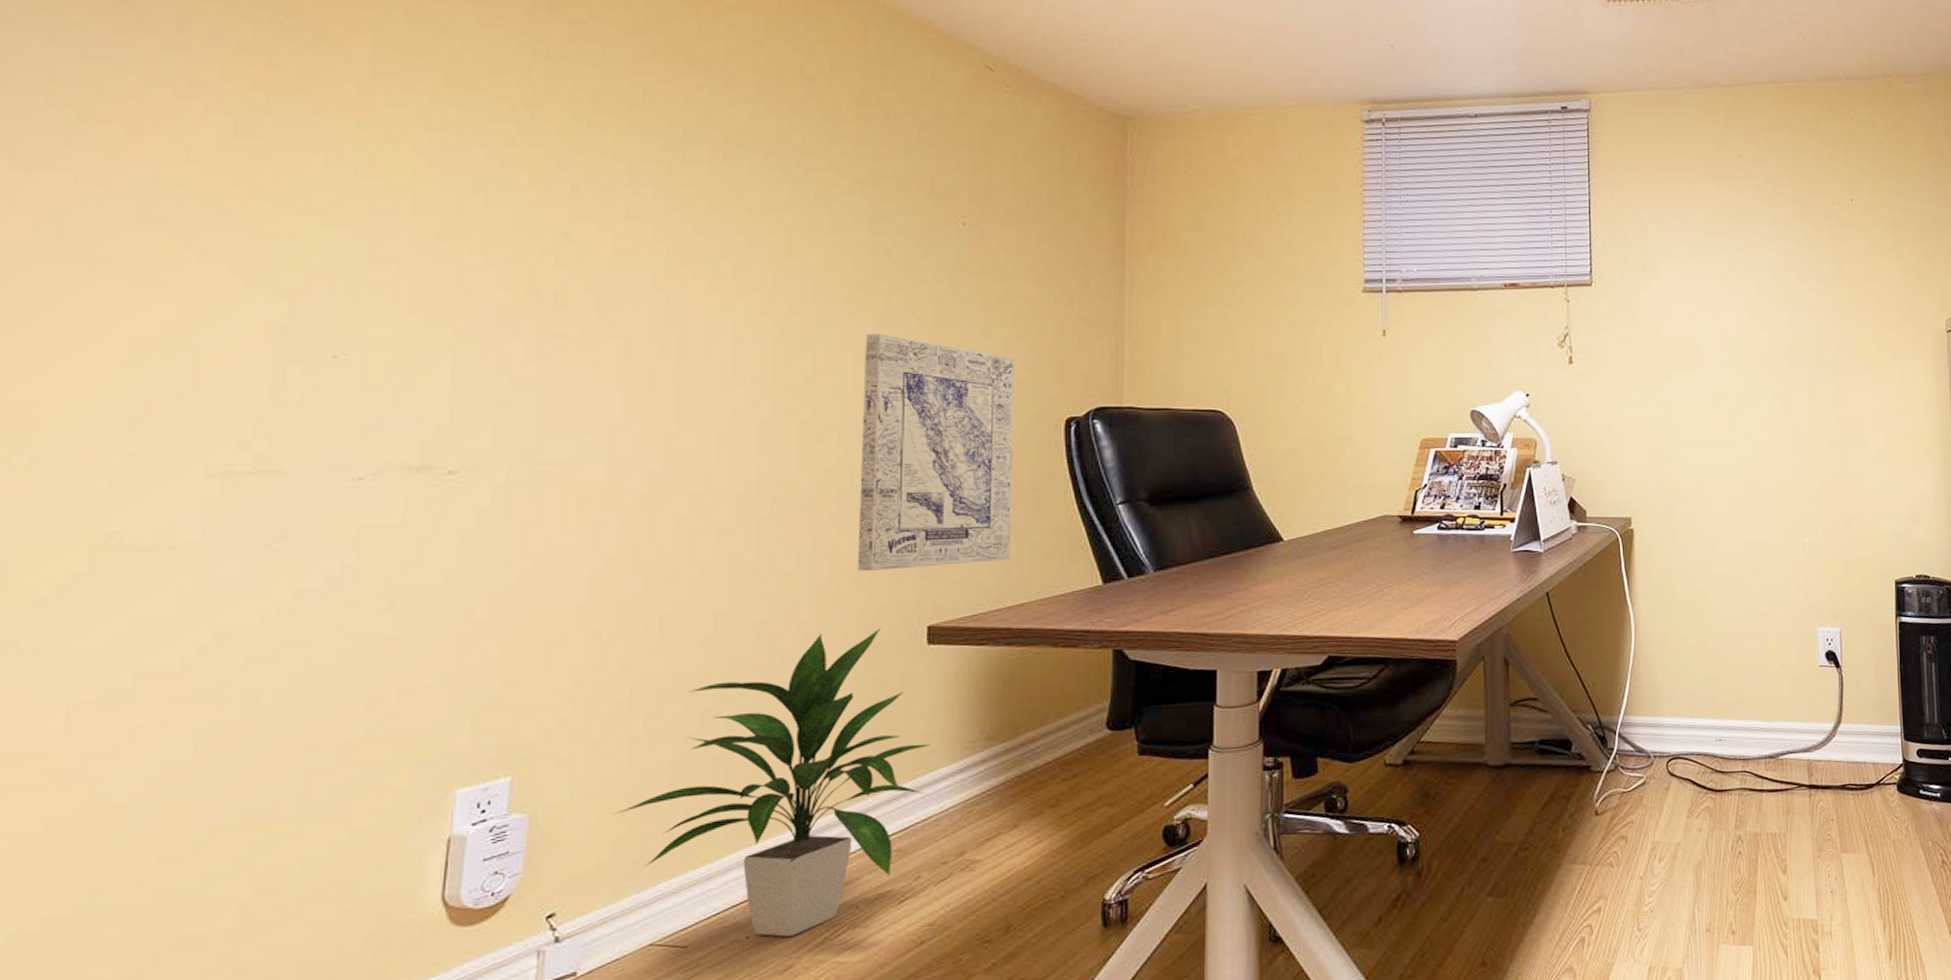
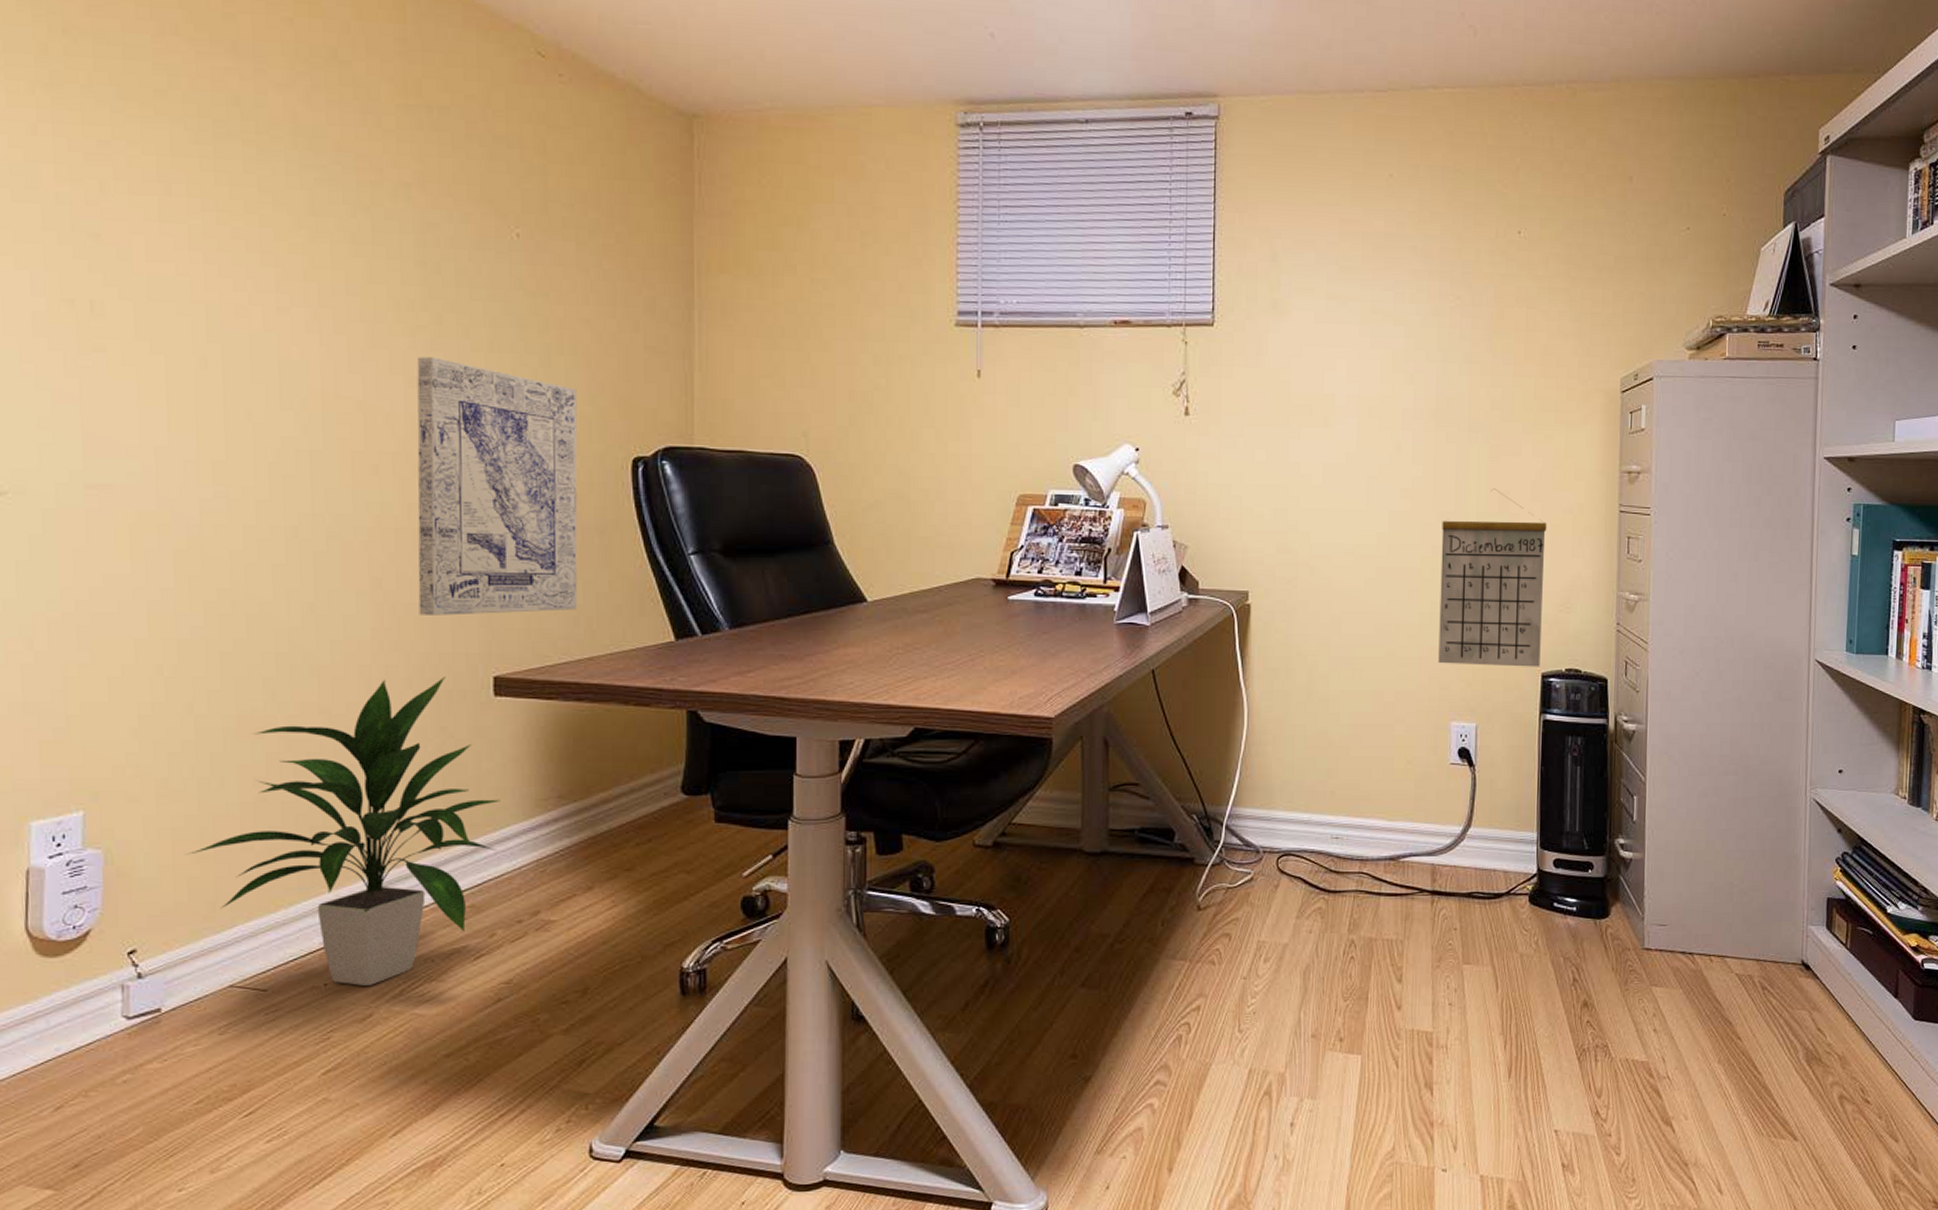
calendar: none [1800,418,1893,576] -> present [1438,488,1547,667]

